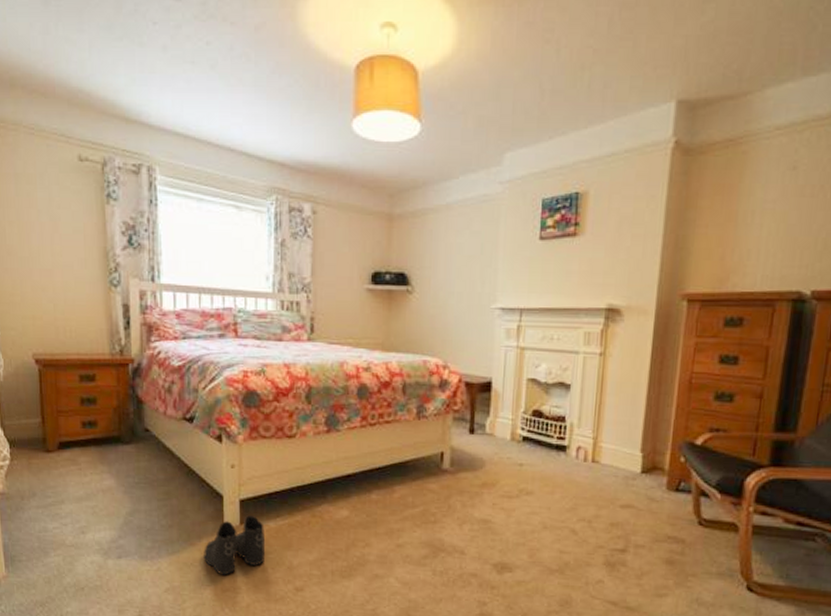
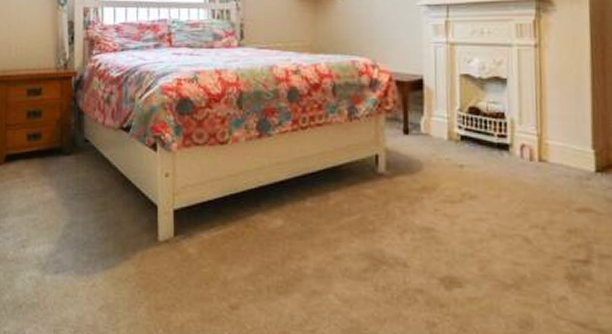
boots: present [204,515,266,576] -> none [138,226,200,292]

